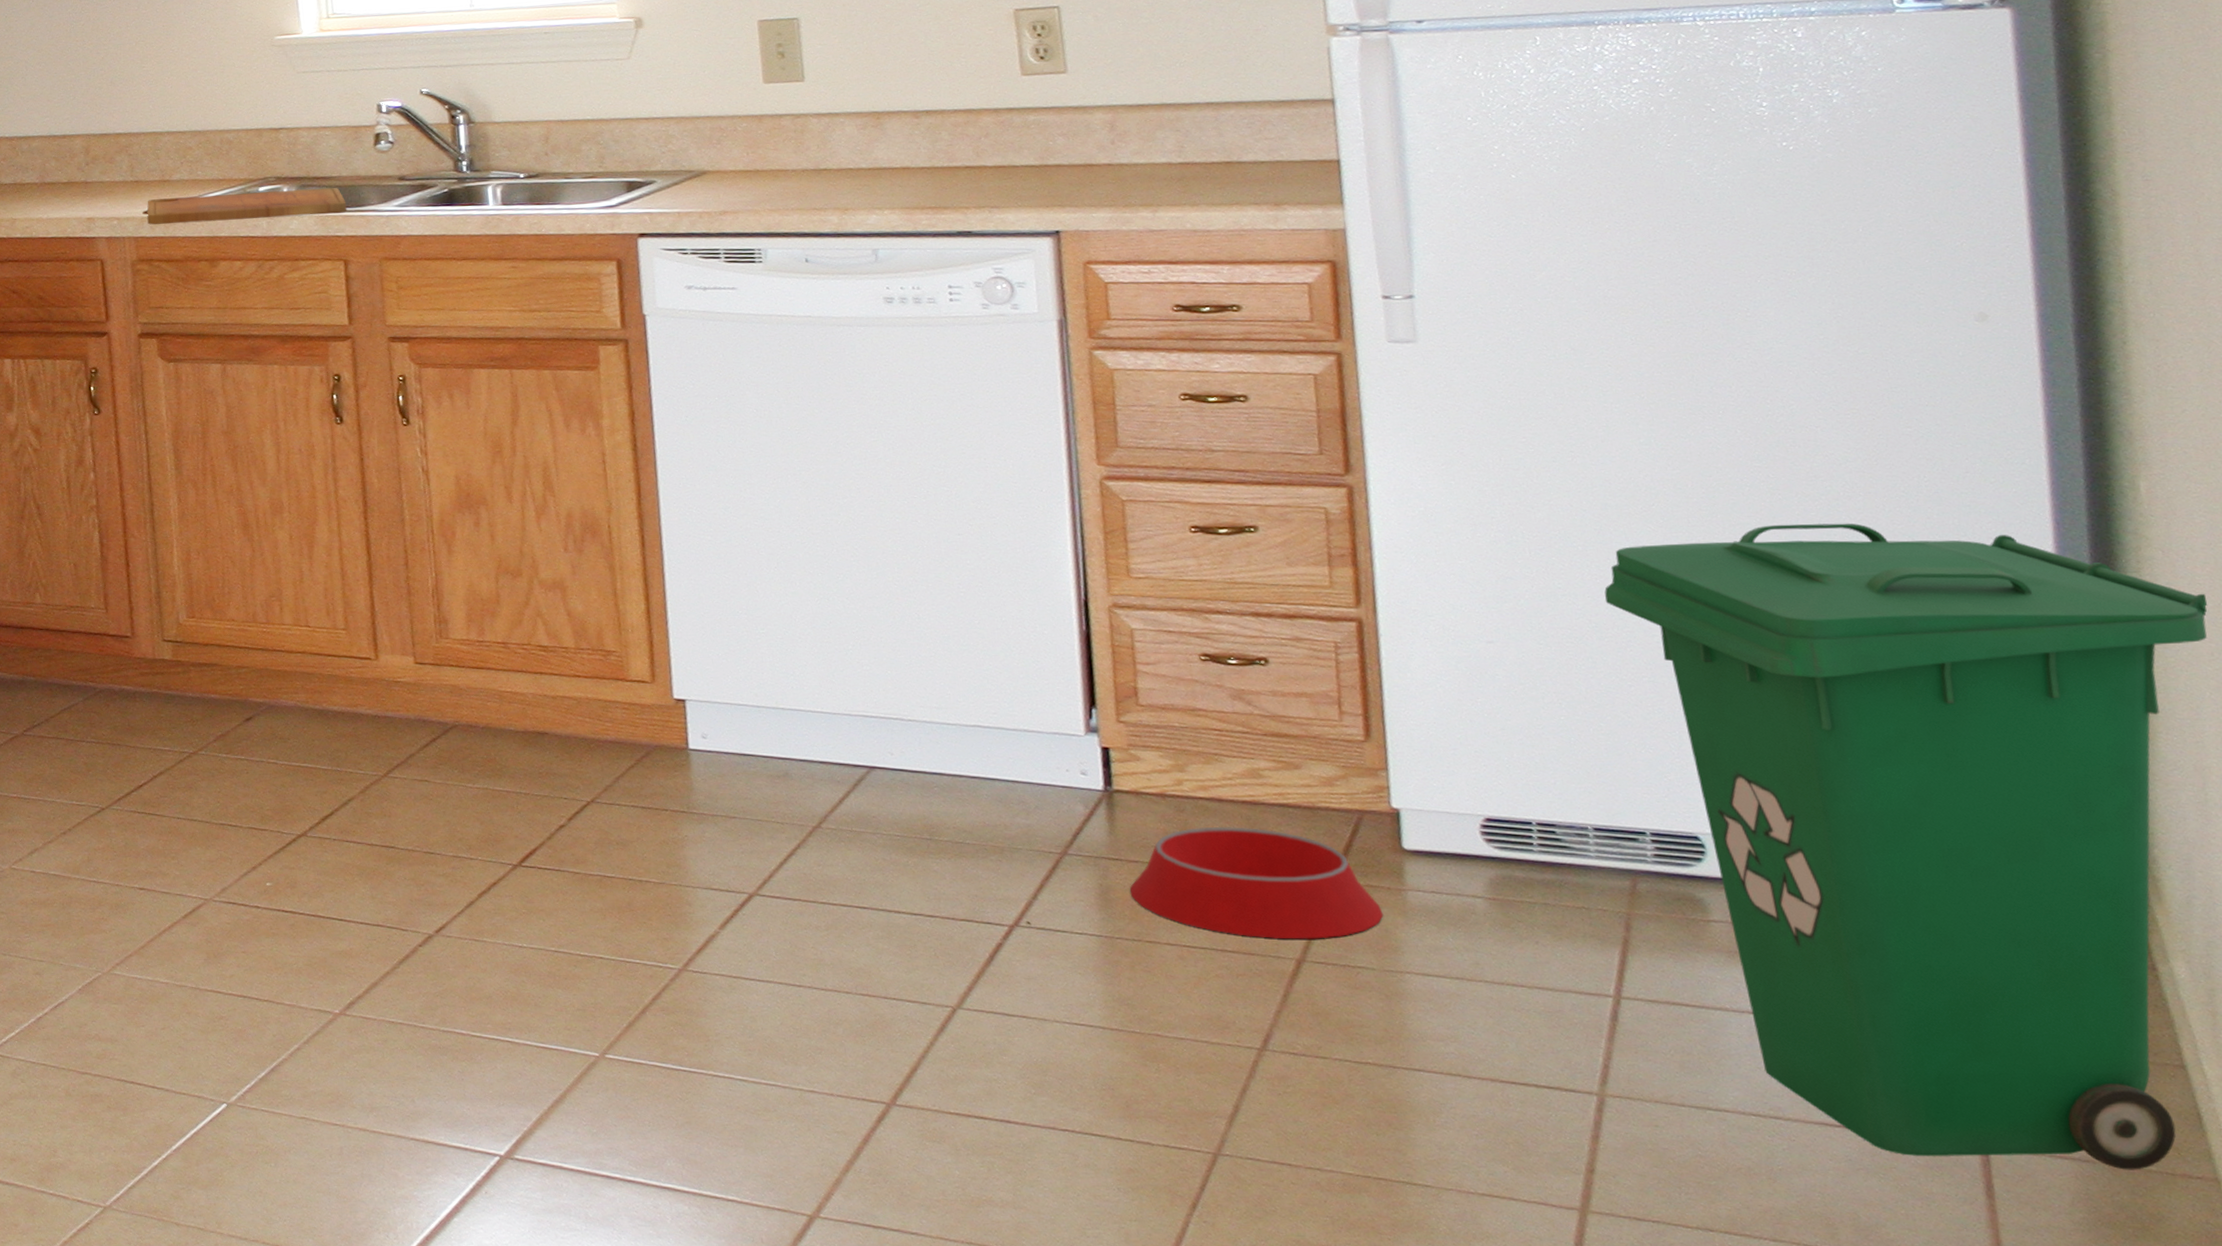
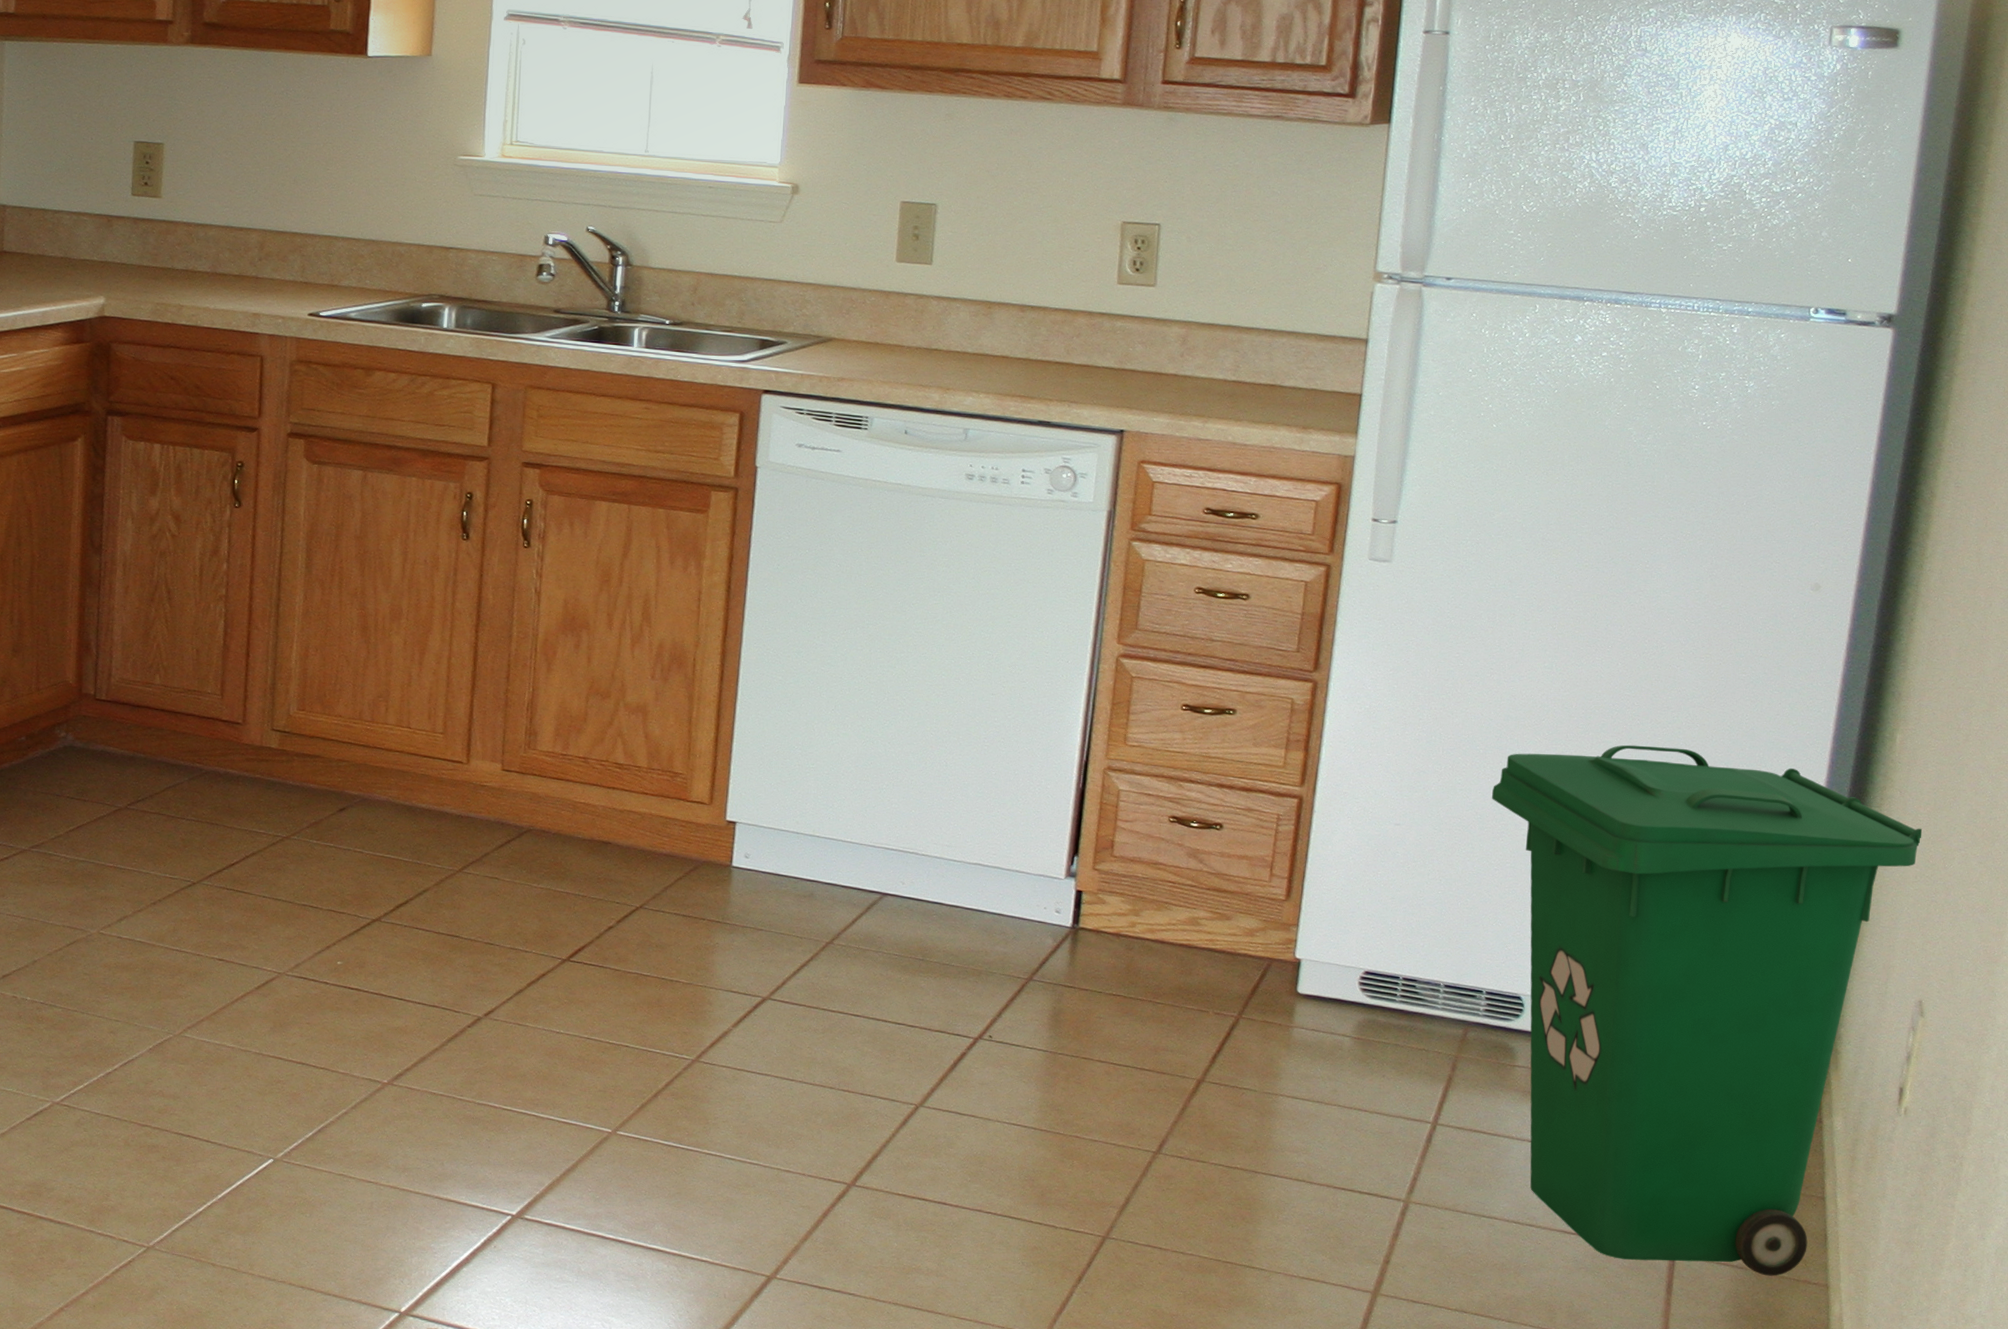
cutting board: present [147,187,347,225] -> none [311,302,503,338]
pet bowl: present [1130,826,1384,939] -> none [1076,963,1272,1064]

